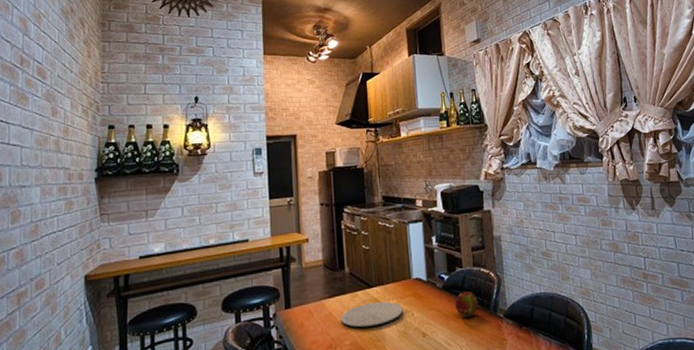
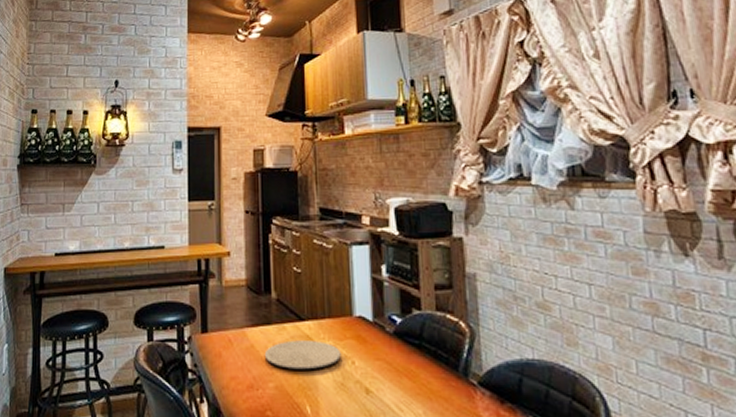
fruit: present [454,291,481,318] -> none [409,343,446,377]

